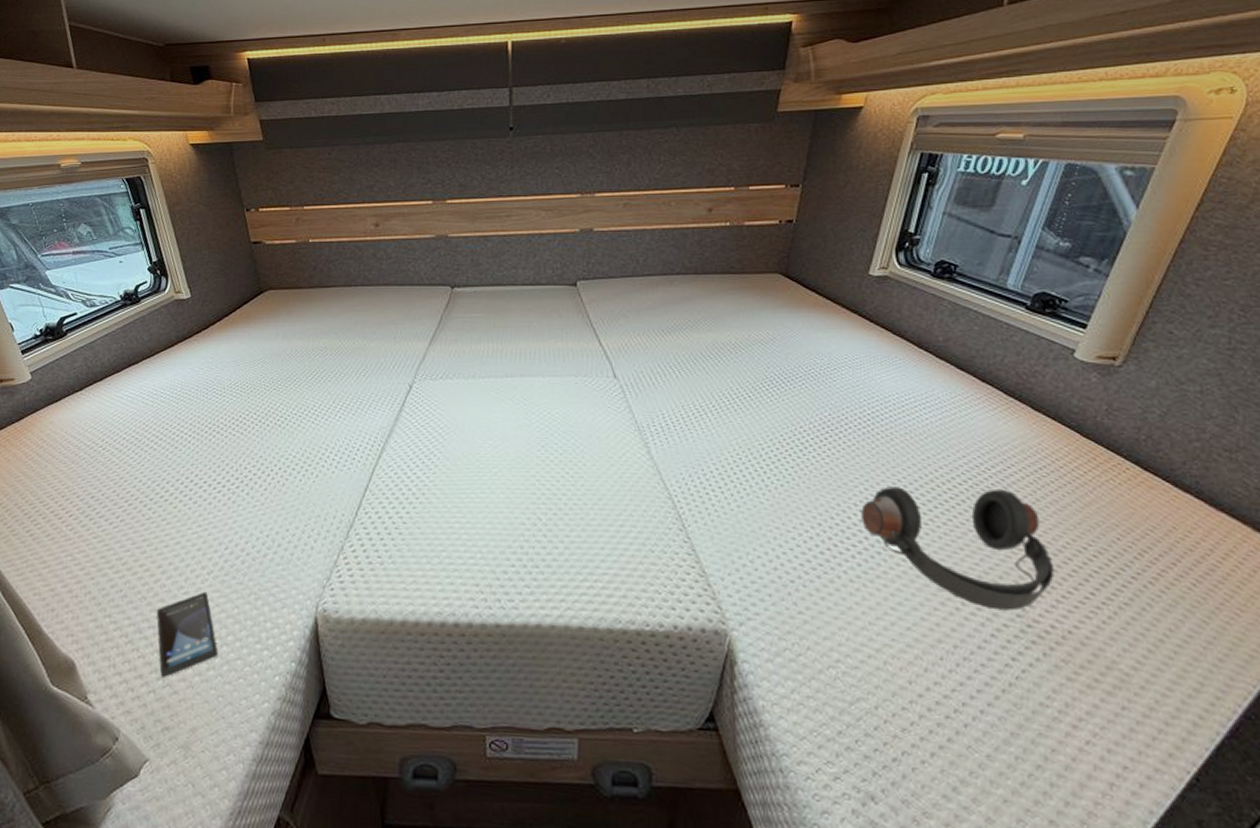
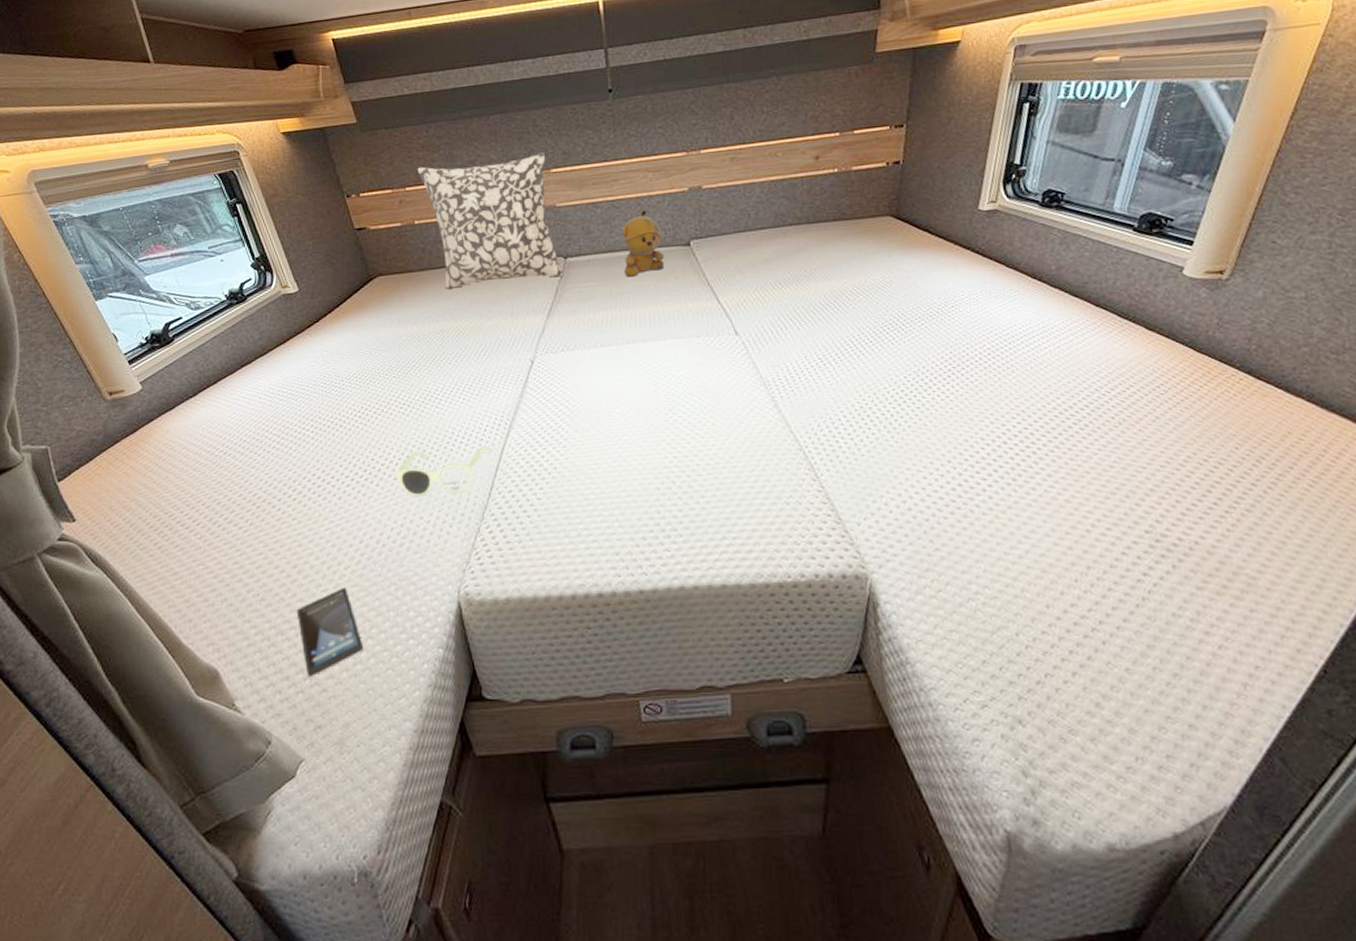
spectacles: none [266,464,362,510] -> present [395,446,491,497]
pillow: none [317,182,449,308] -> present [417,151,564,289]
stuffed bear: none [509,247,550,312] -> present [622,210,665,277]
headphones: present [861,486,1054,611] -> none [988,411,1178,528]

